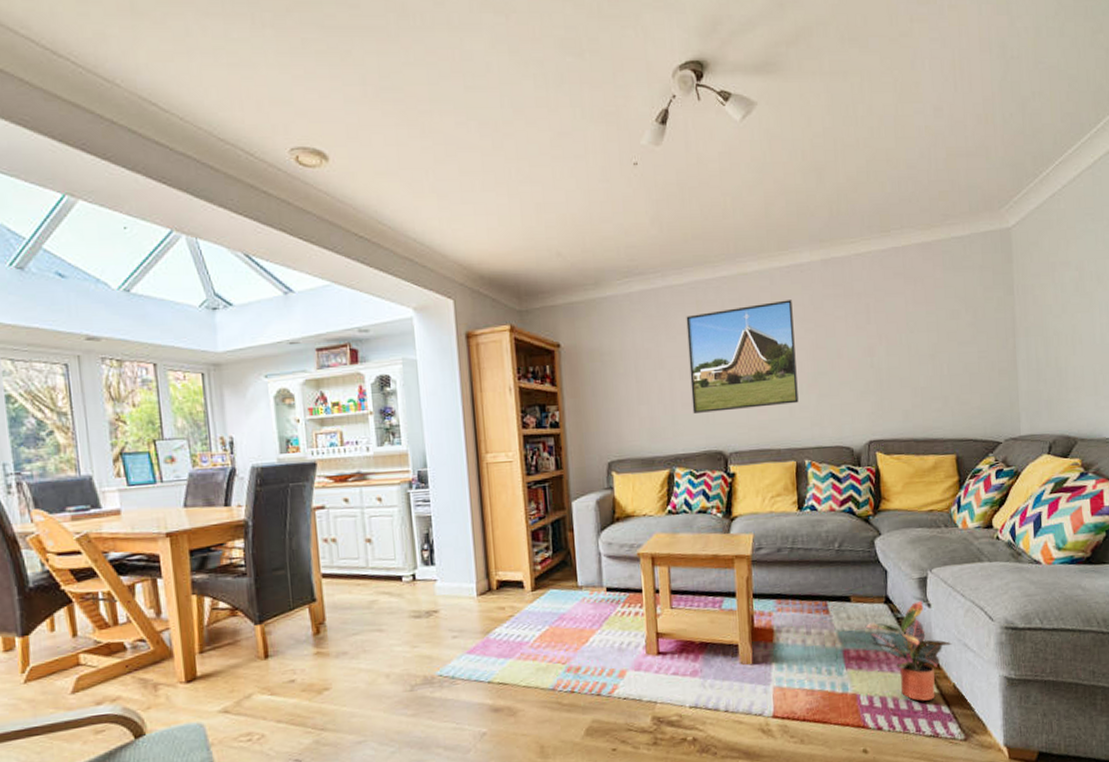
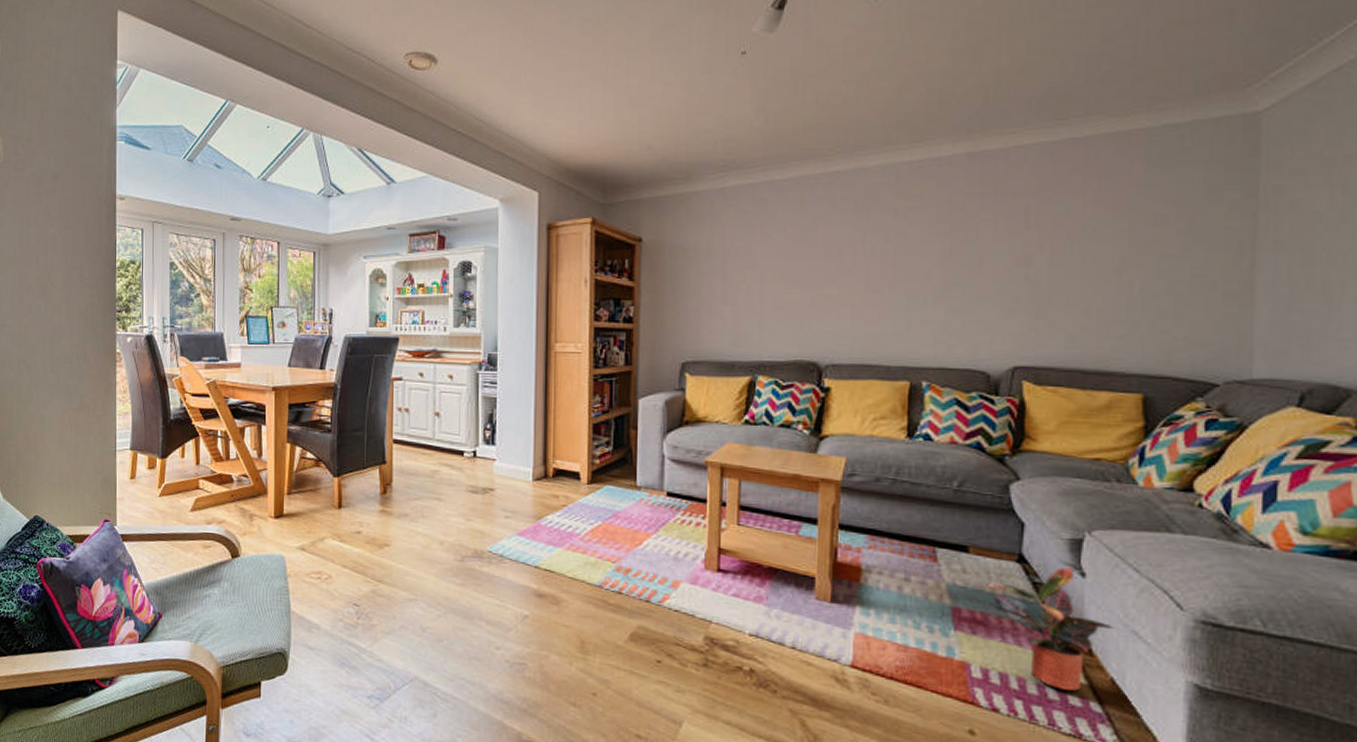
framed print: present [686,300,799,413] -> none [785,198,922,319]

